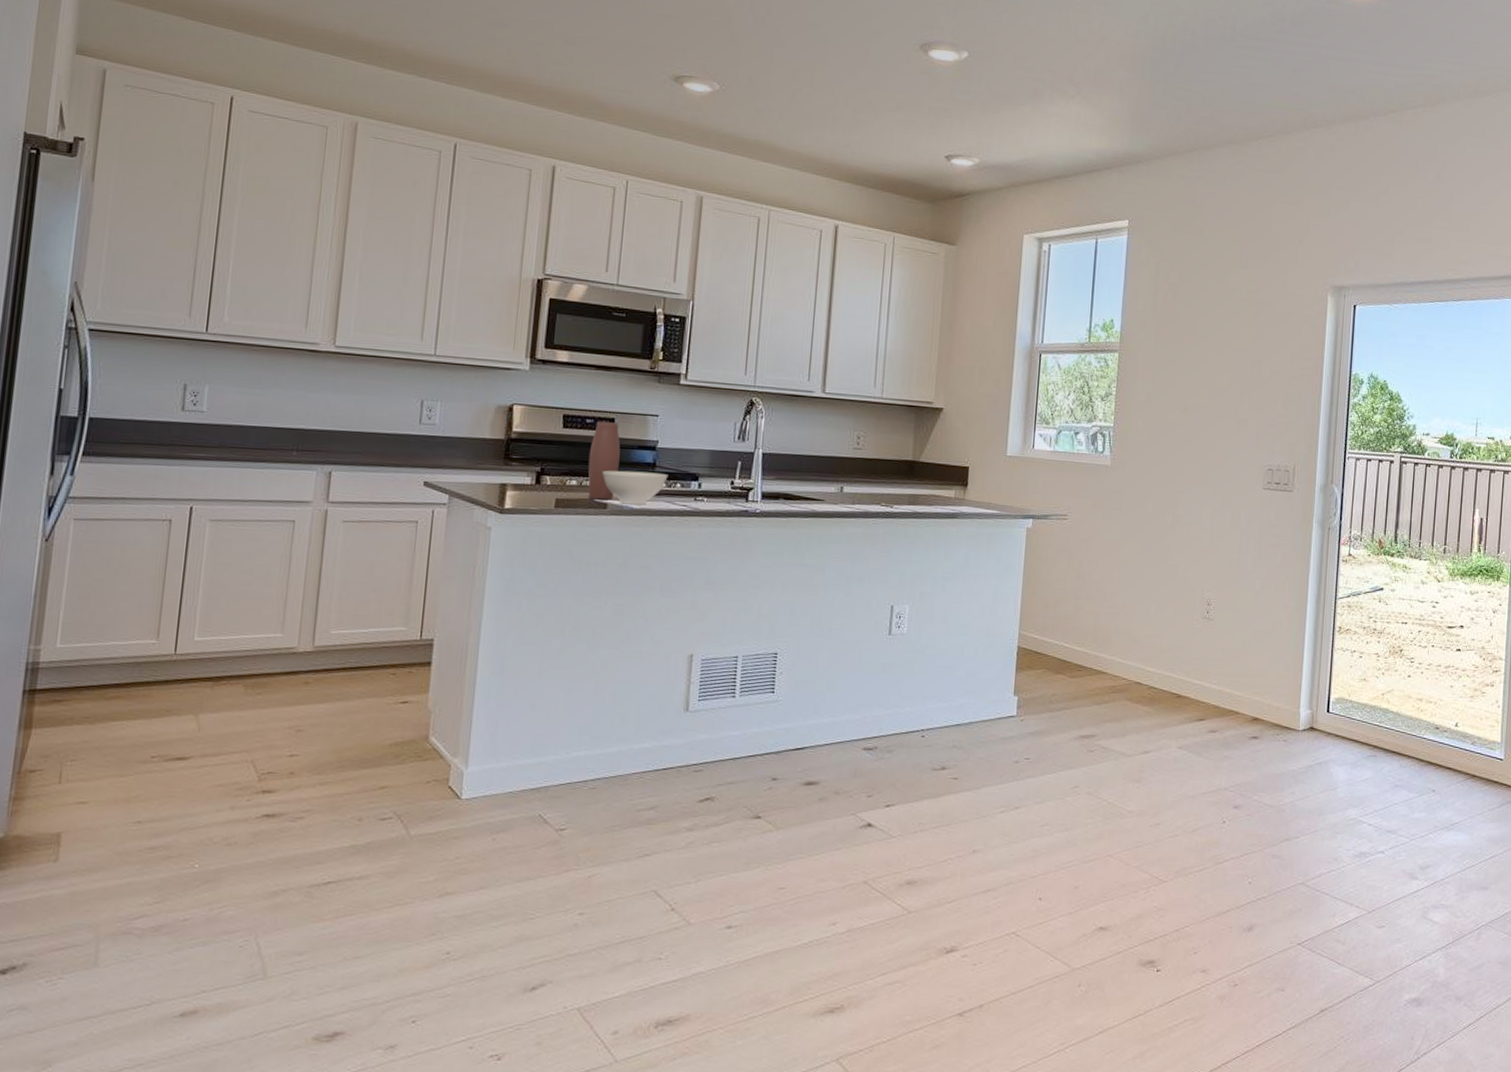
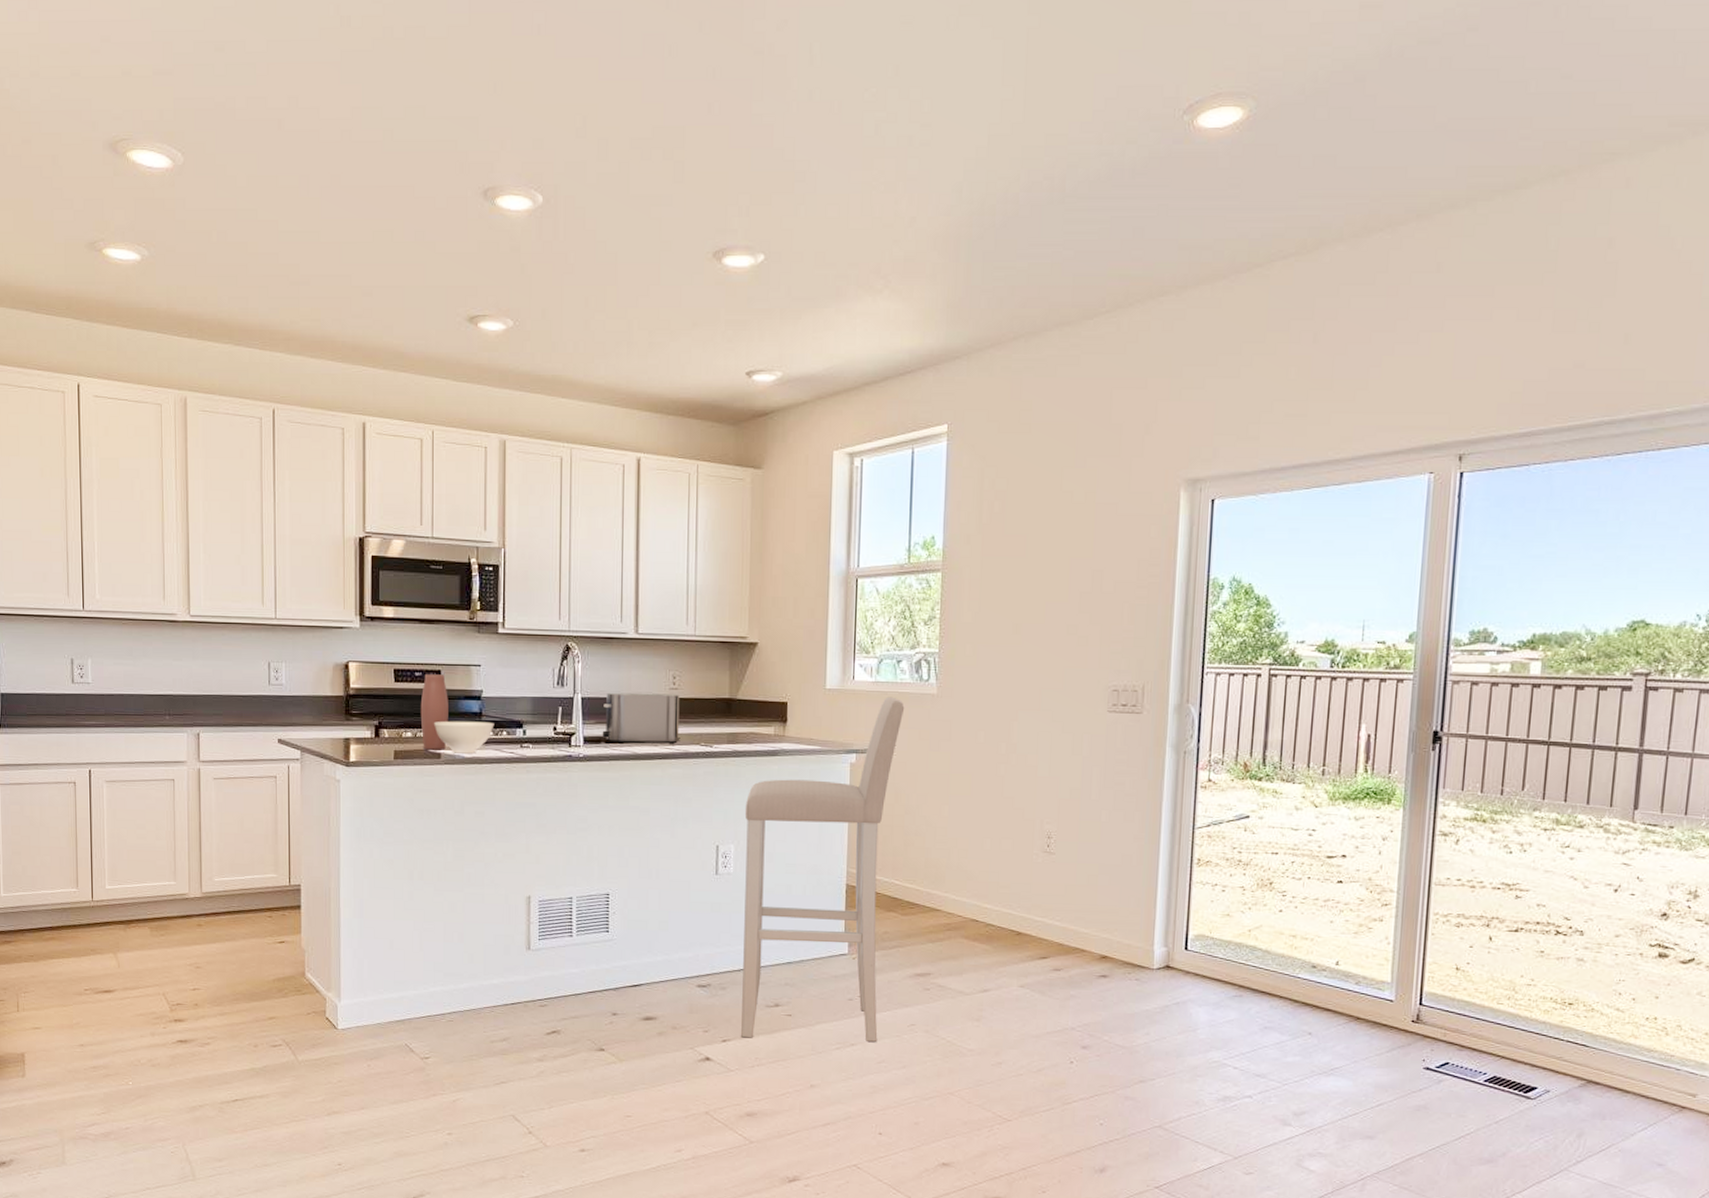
toaster: none [781,449,863,504] -> present [602,692,680,745]
bar stool: none [905,466,1080,804] -> present [741,696,905,1042]

